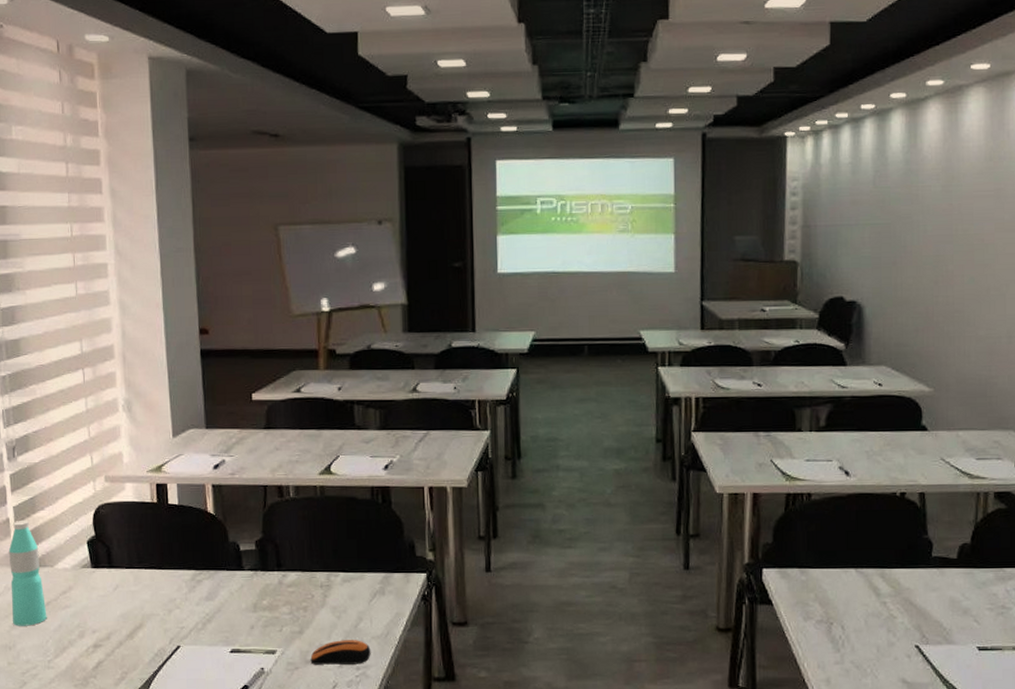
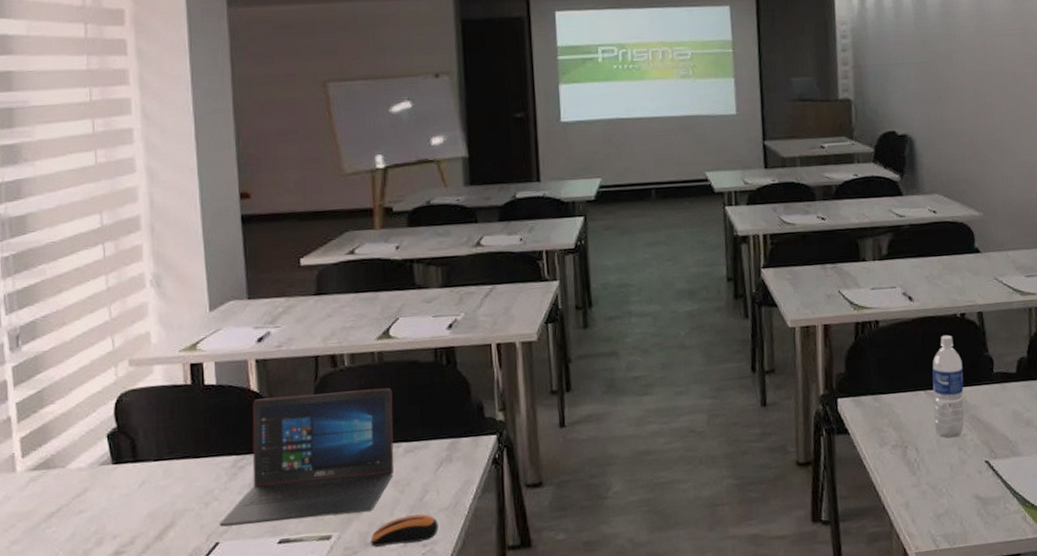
water bottle: present [8,520,47,626] -> none [9,416,57,541]
laptop: none [180,520,333,633] -> present [219,387,394,527]
water bottle: none [864,513,899,619] -> present [932,335,964,438]

